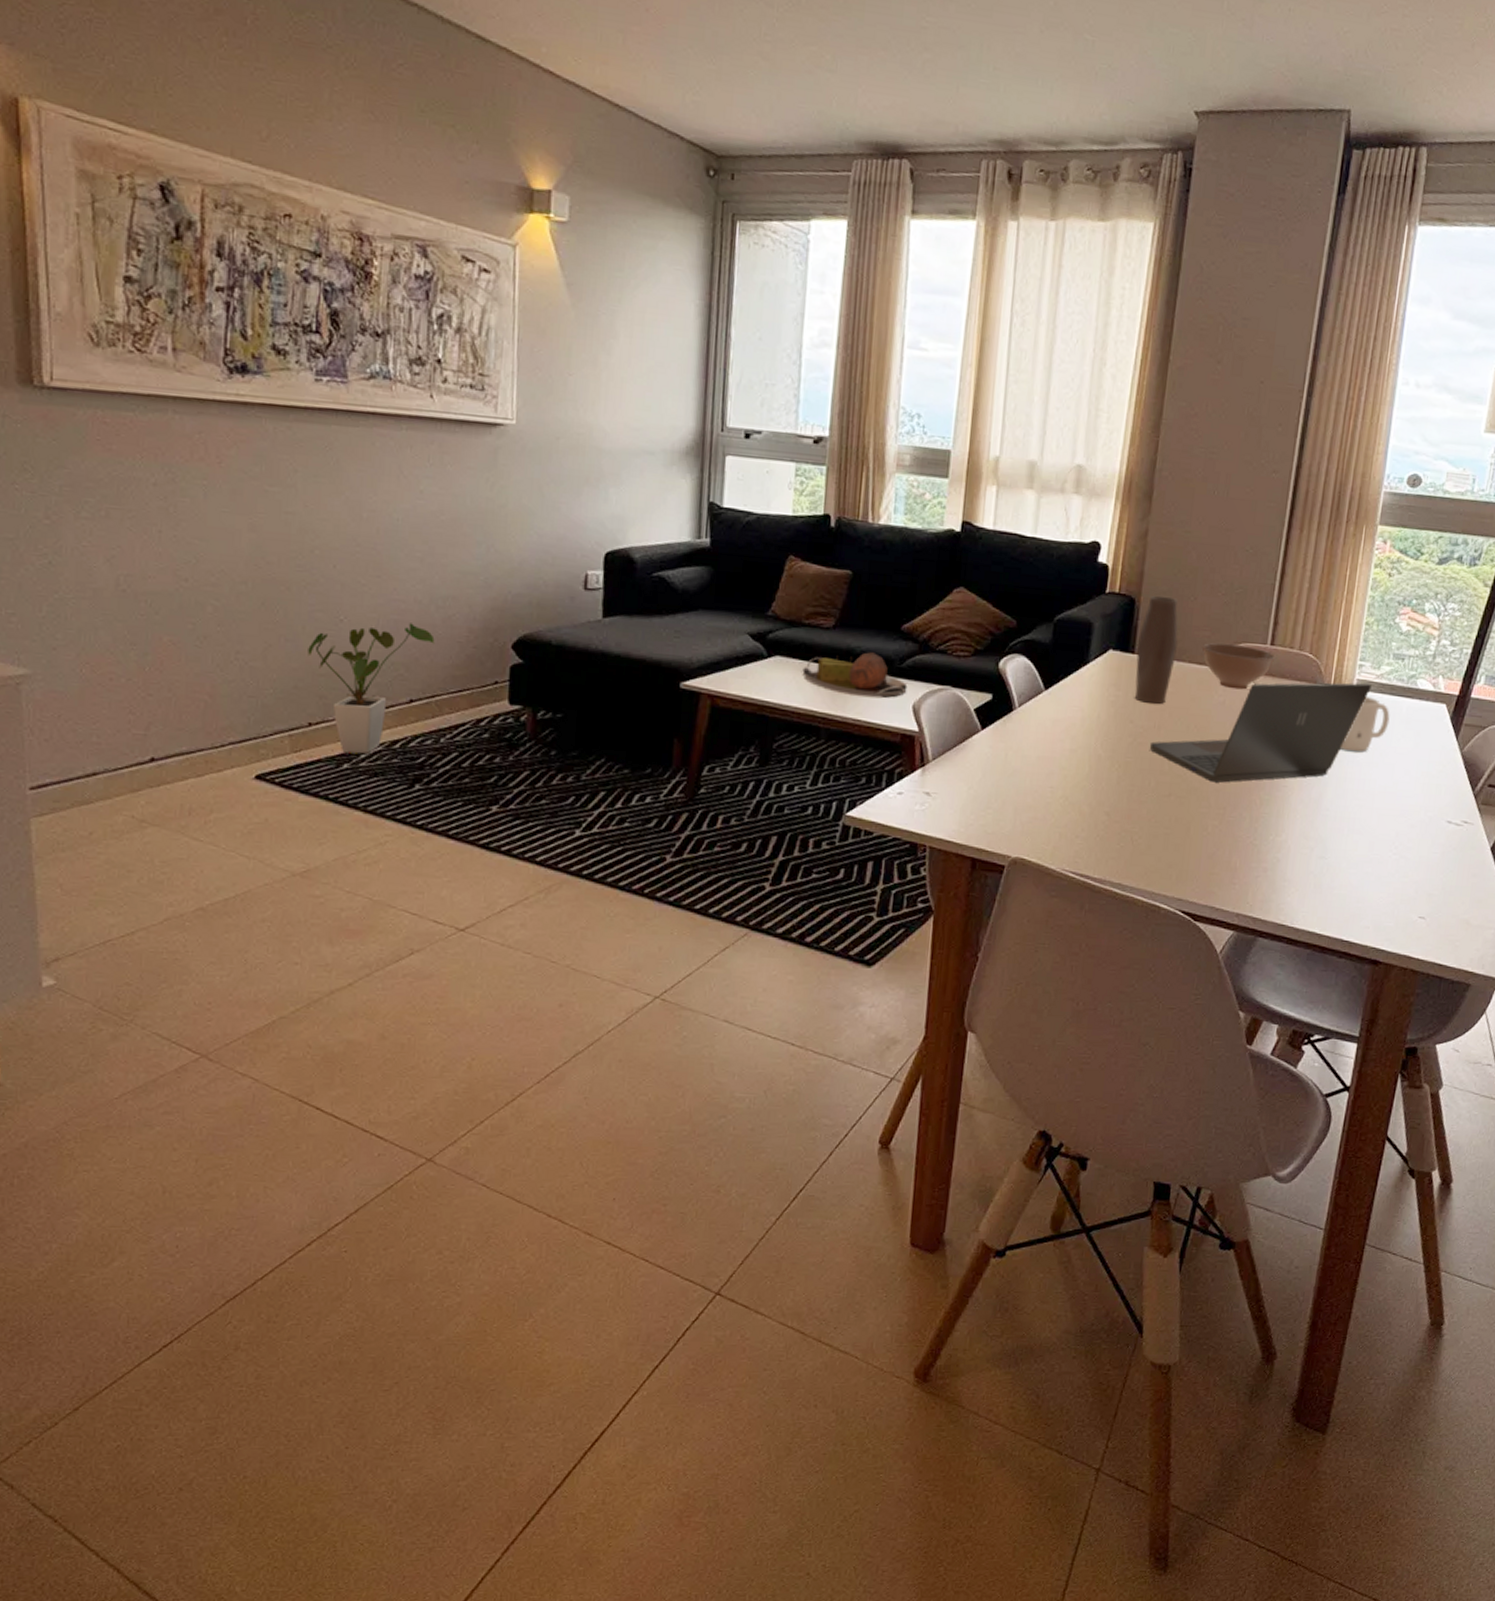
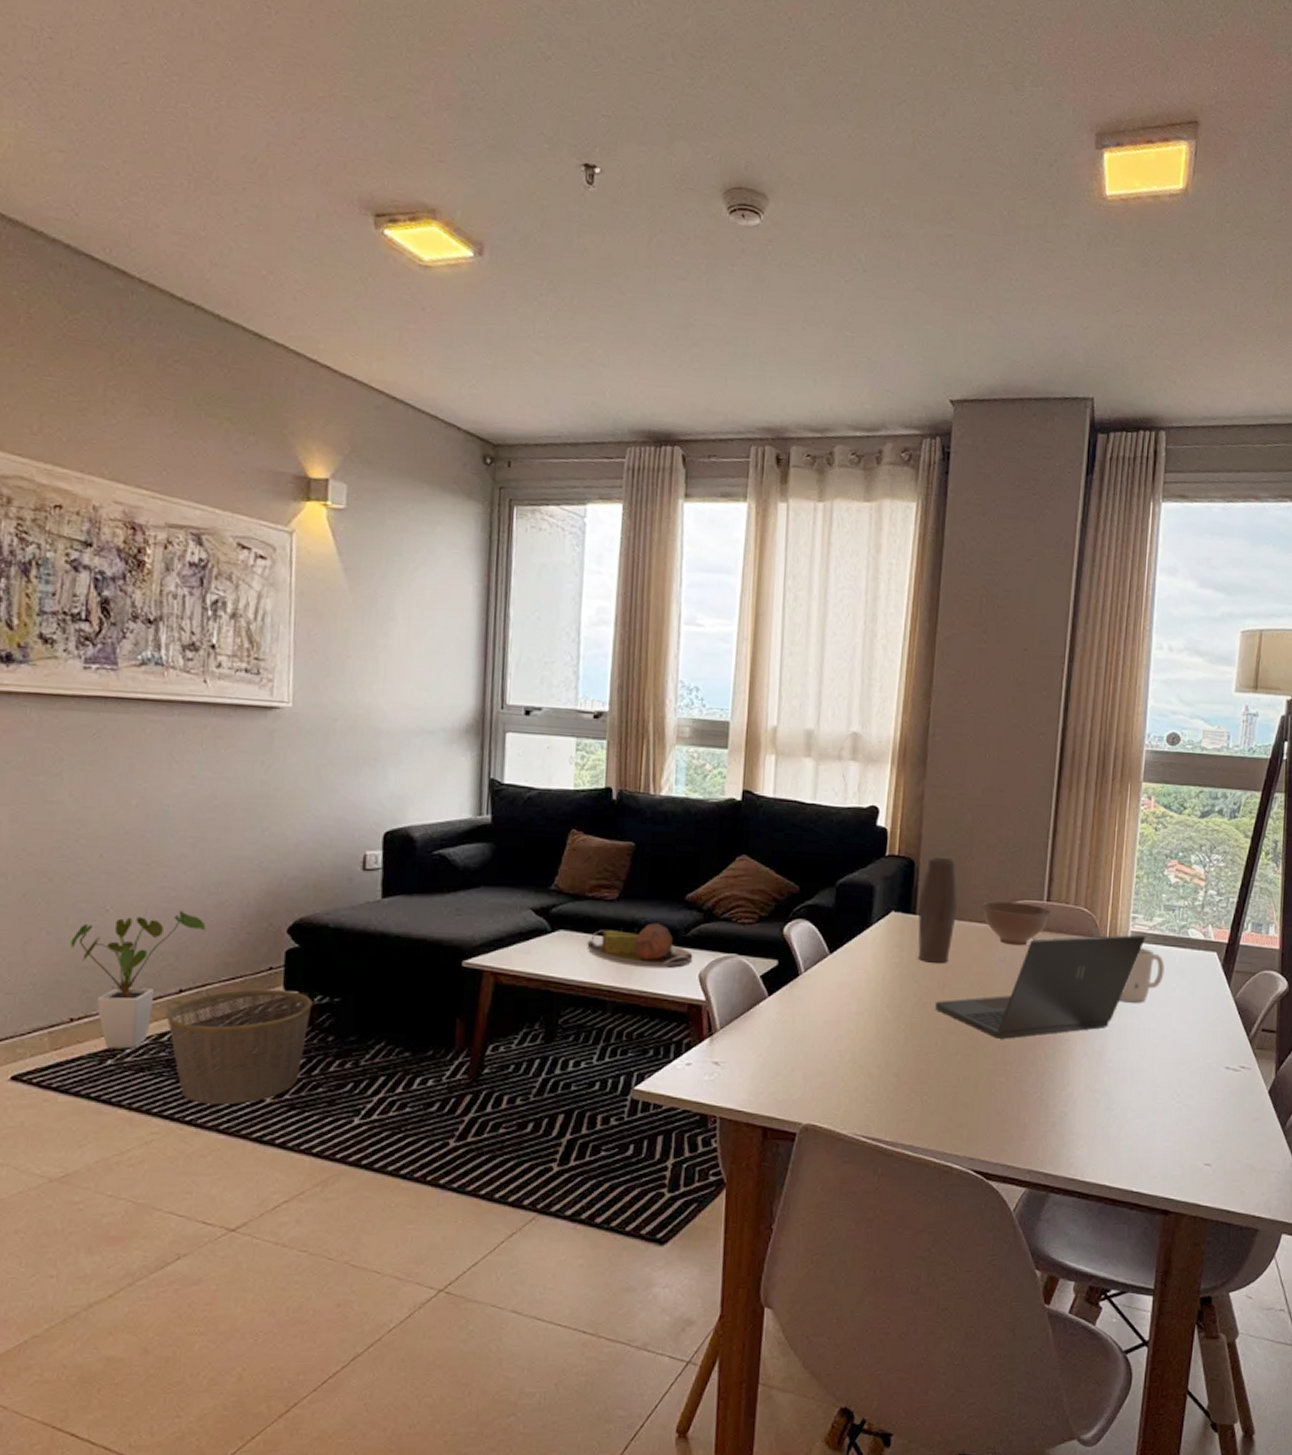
basket: none [398,701,536,812] -> present [166,988,313,1106]

